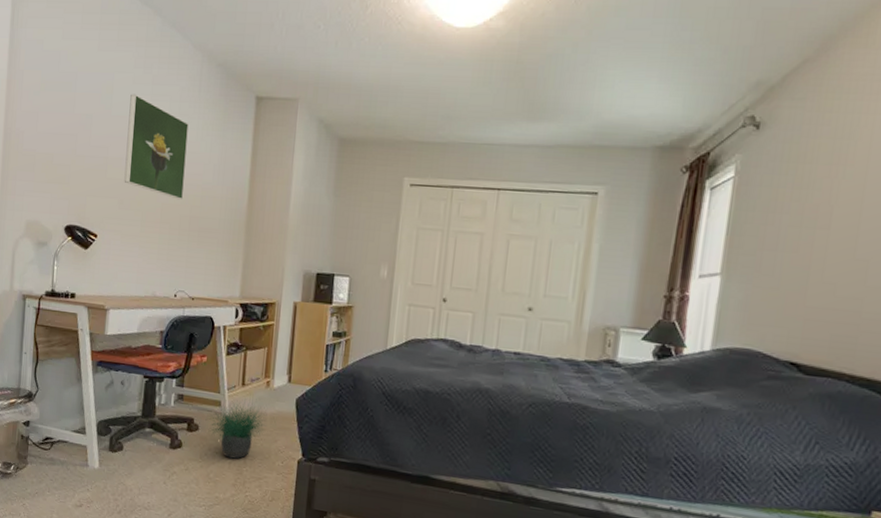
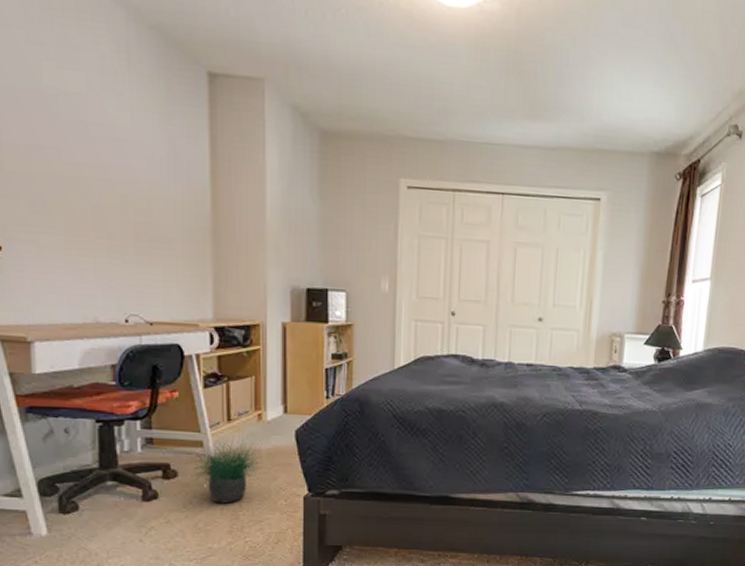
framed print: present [124,94,189,200] -> none [25,57,123,202]

